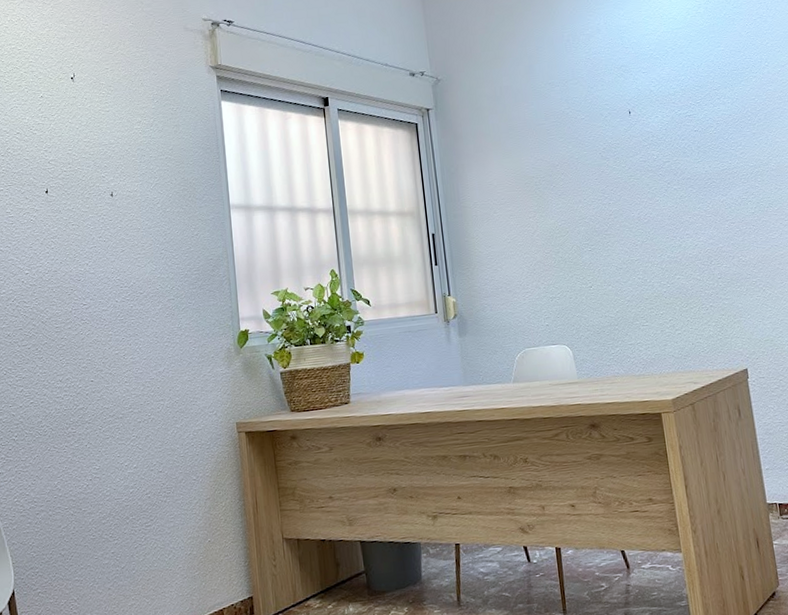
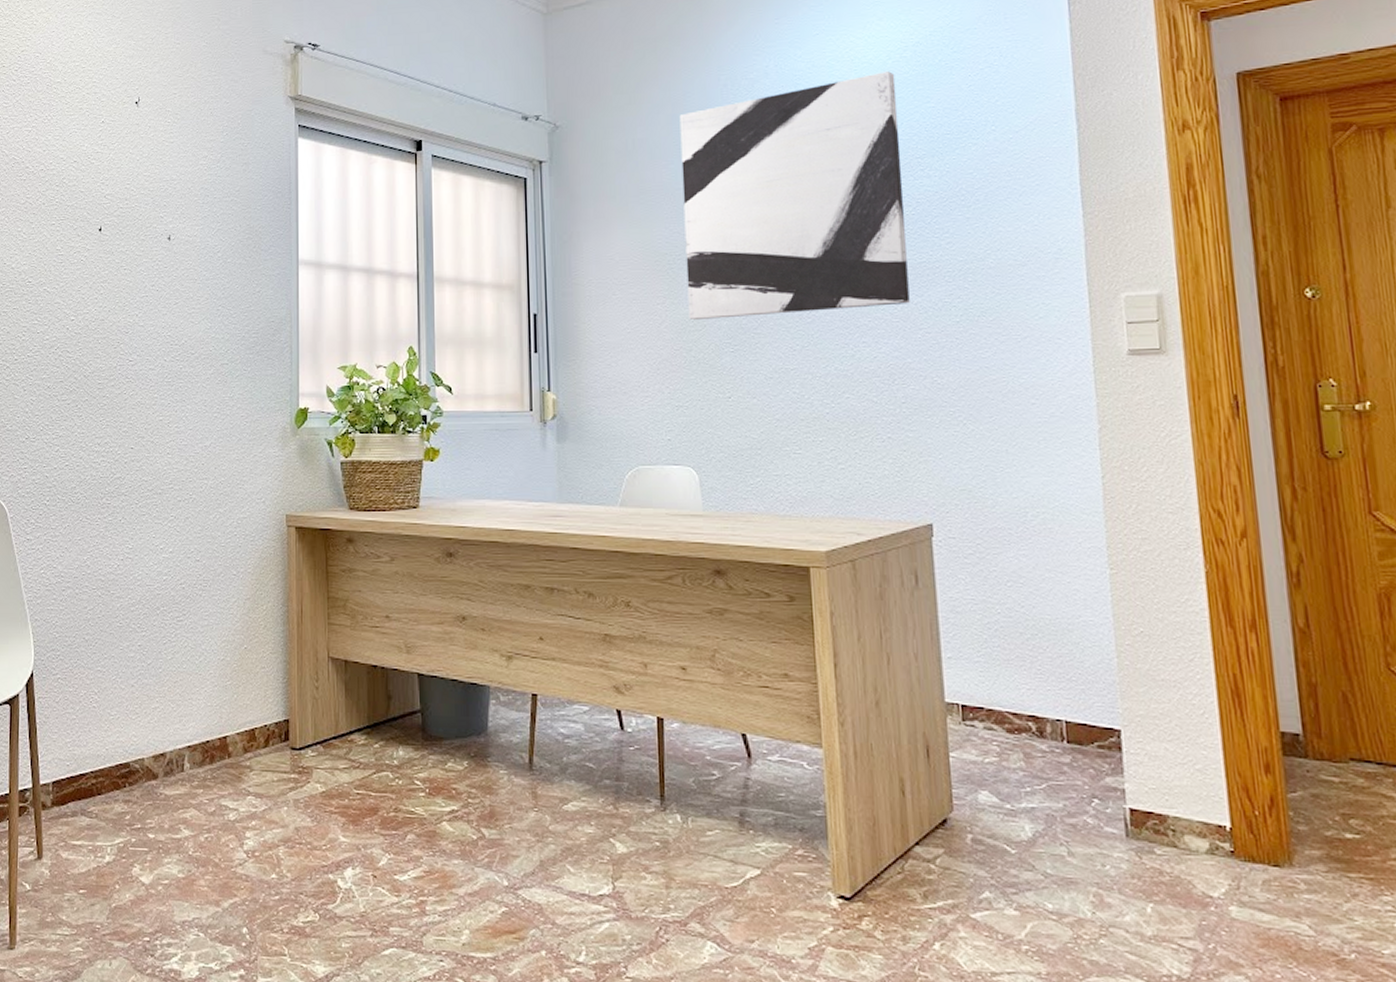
wall art: none [535,24,718,228] -> present [679,71,910,320]

